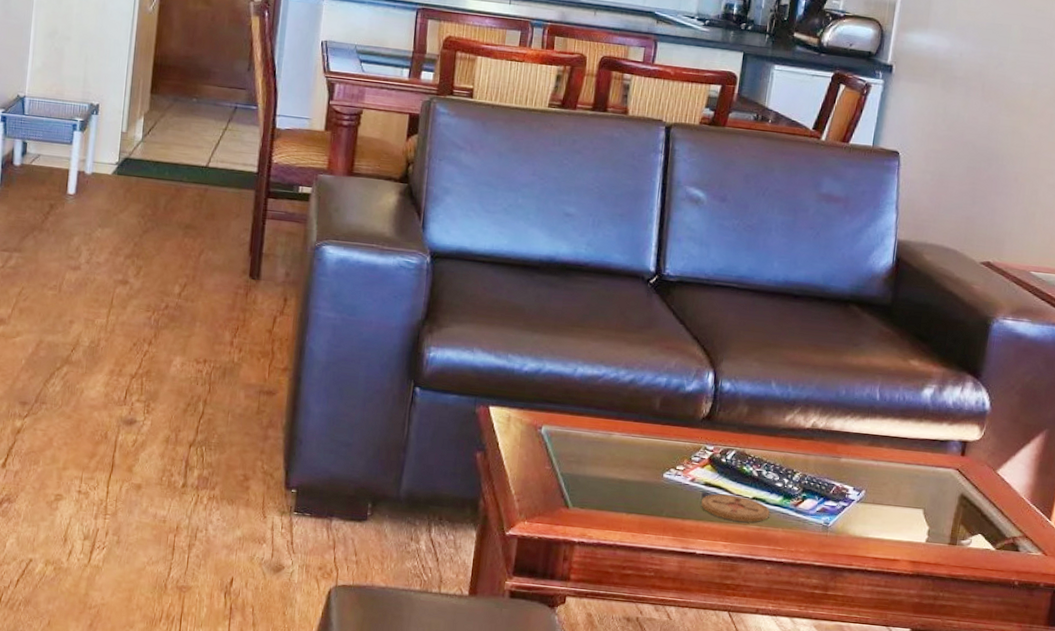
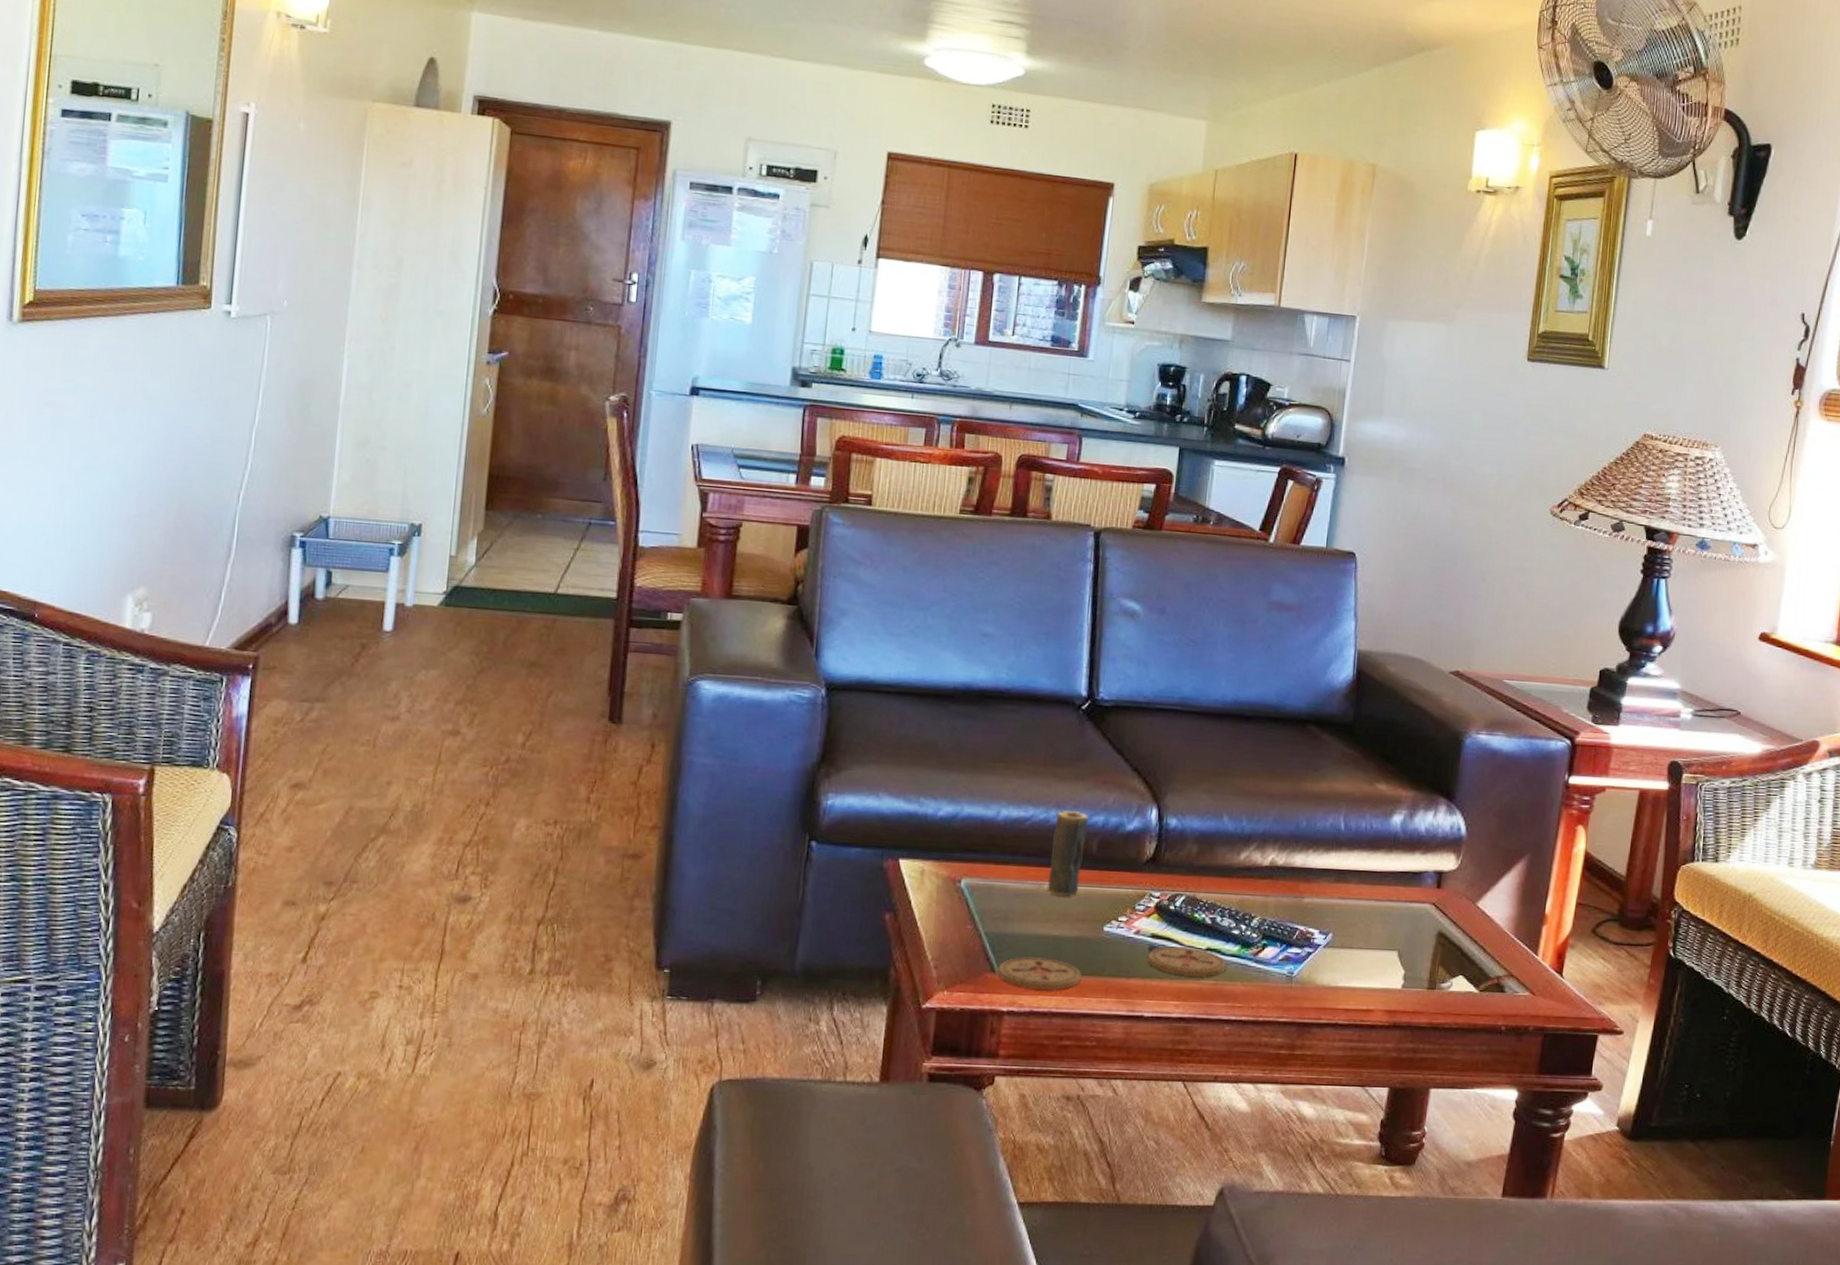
coaster: none [571,496,643,527] -> present [997,957,1081,991]
candle: none [615,370,653,445] -> present [1047,810,1088,896]

